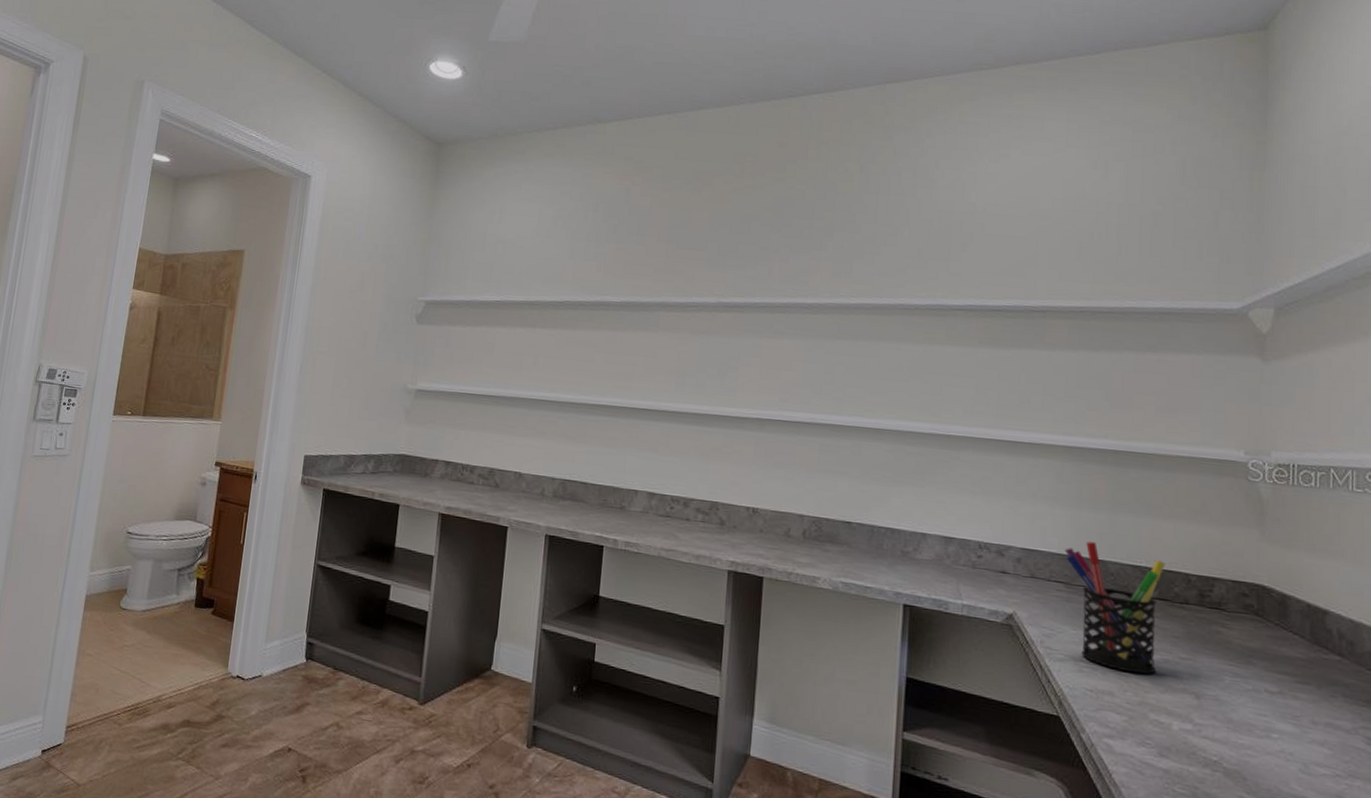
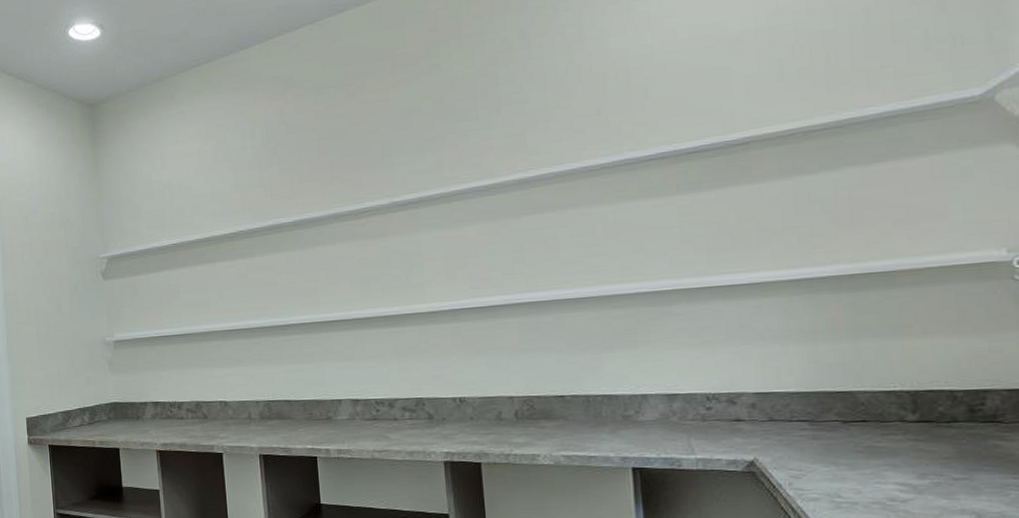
pen holder: present [1064,541,1165,675] -> none [804,374,926,502]

